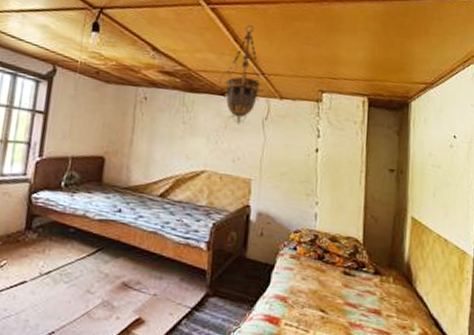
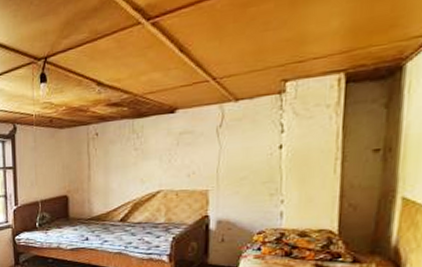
hanging lantern: present [219,24,268,126] -> none [168,27,221,140]

